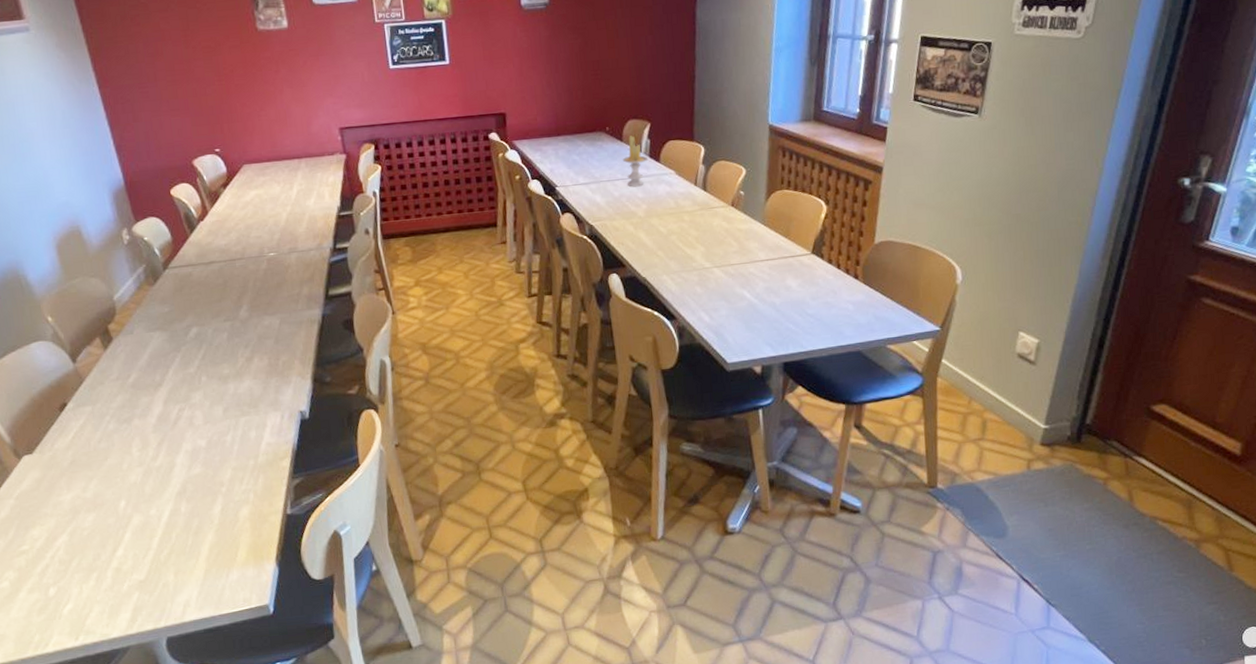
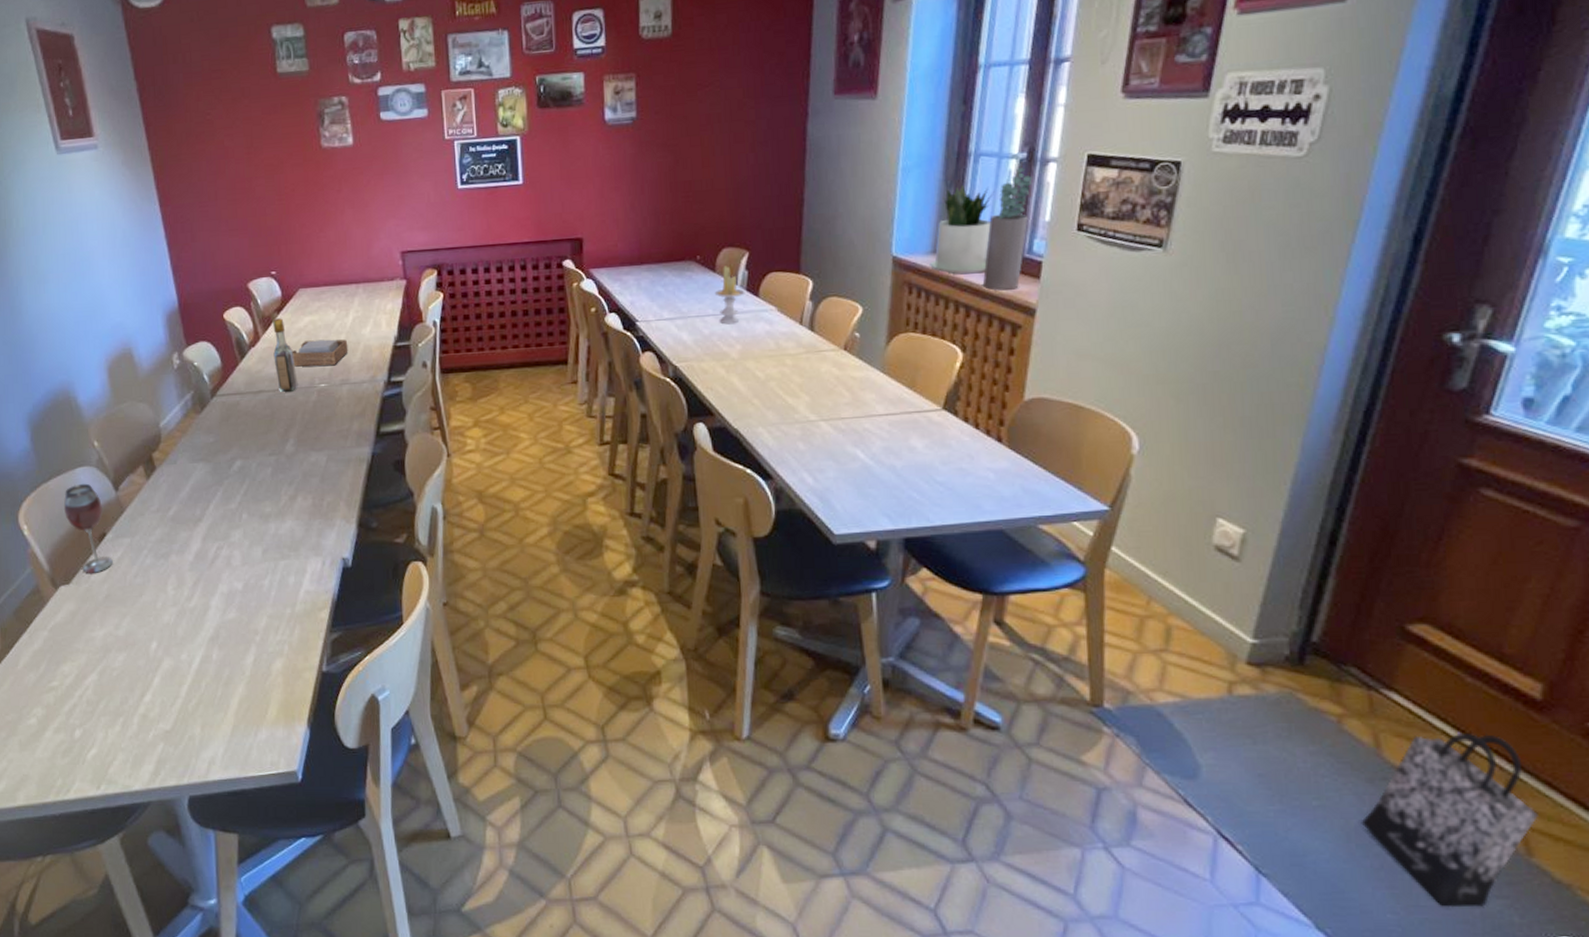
wineglass: none [20,357,76,443] -> present [63,483,113,574]
bottle: none [220,193,248,262] -> present [273,318,298,392]
napkin holder: none [240,211,295,238] -> present [292,339,349,367]
planter: none [798,63,850,139] -> present [928,185,995,275]
vase: none [841,43,879,153] -> present [982,162,1033,292]
shopping bag: none [1119,483,1237,615] -> present [1361,732,1538,908]

